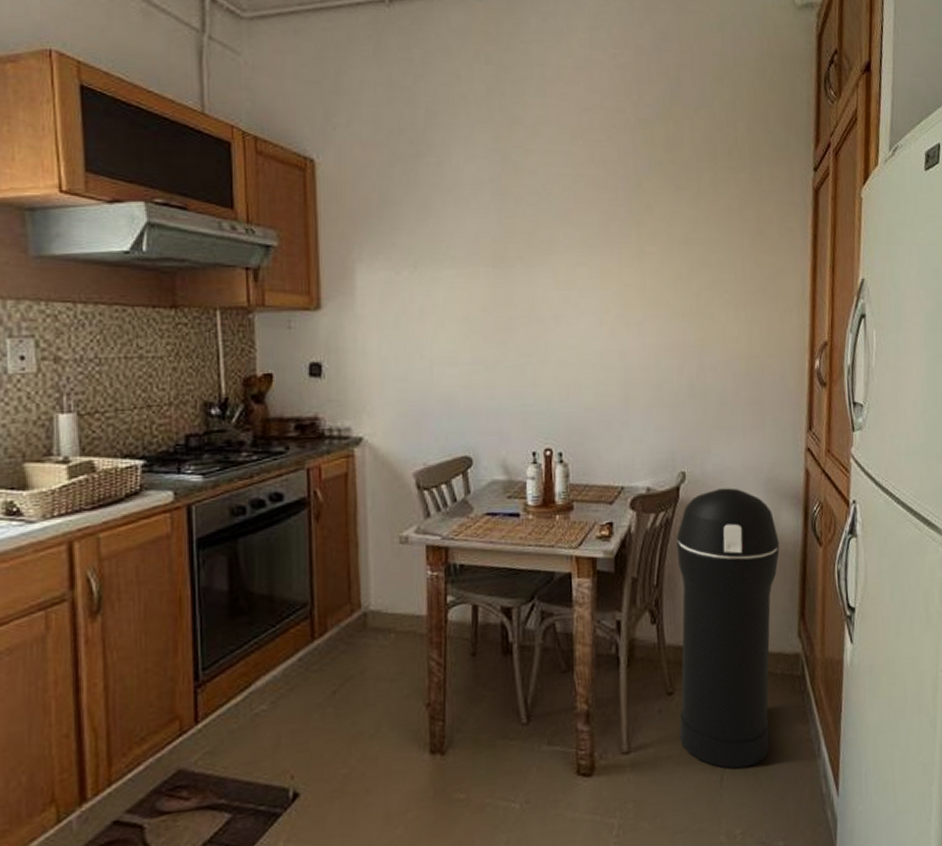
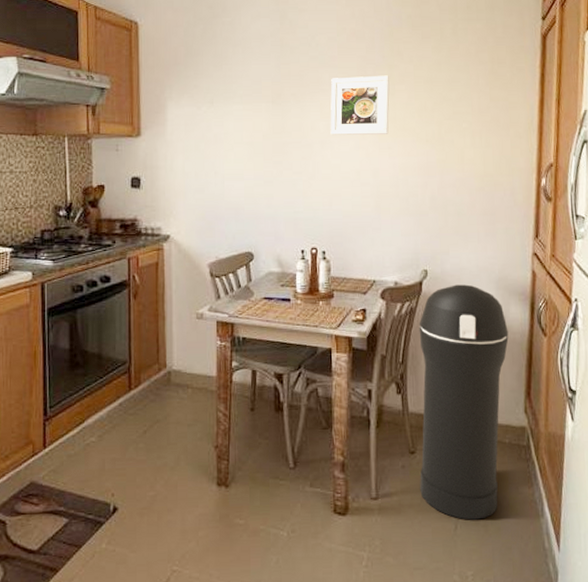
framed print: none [566,234,638,308] -> present [330,75,390,135]

